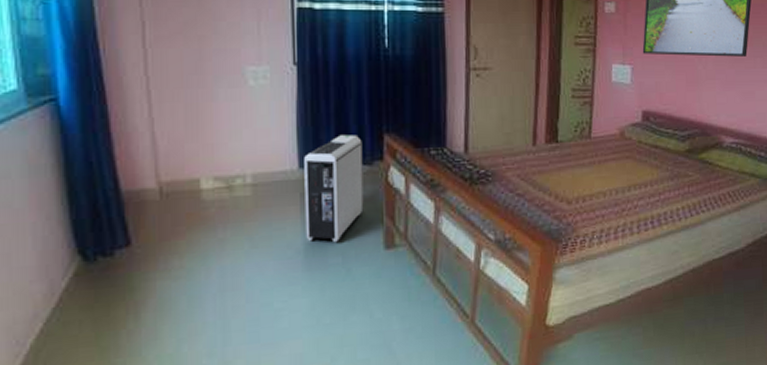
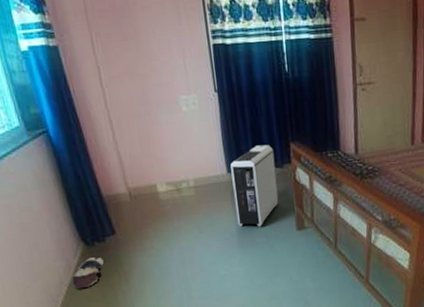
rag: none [52,279,106,327] -> present [72,257,104,290]

